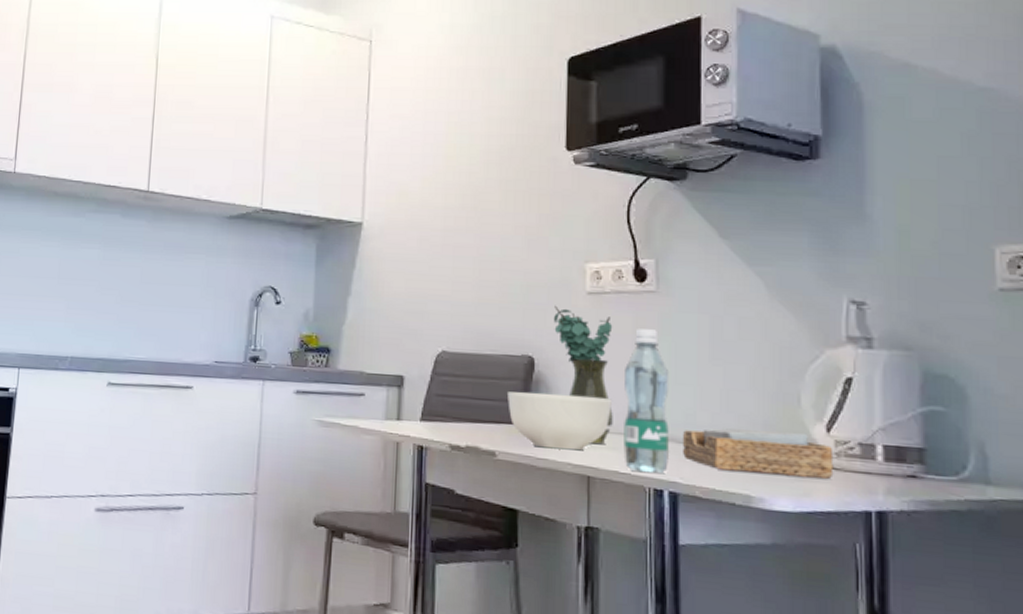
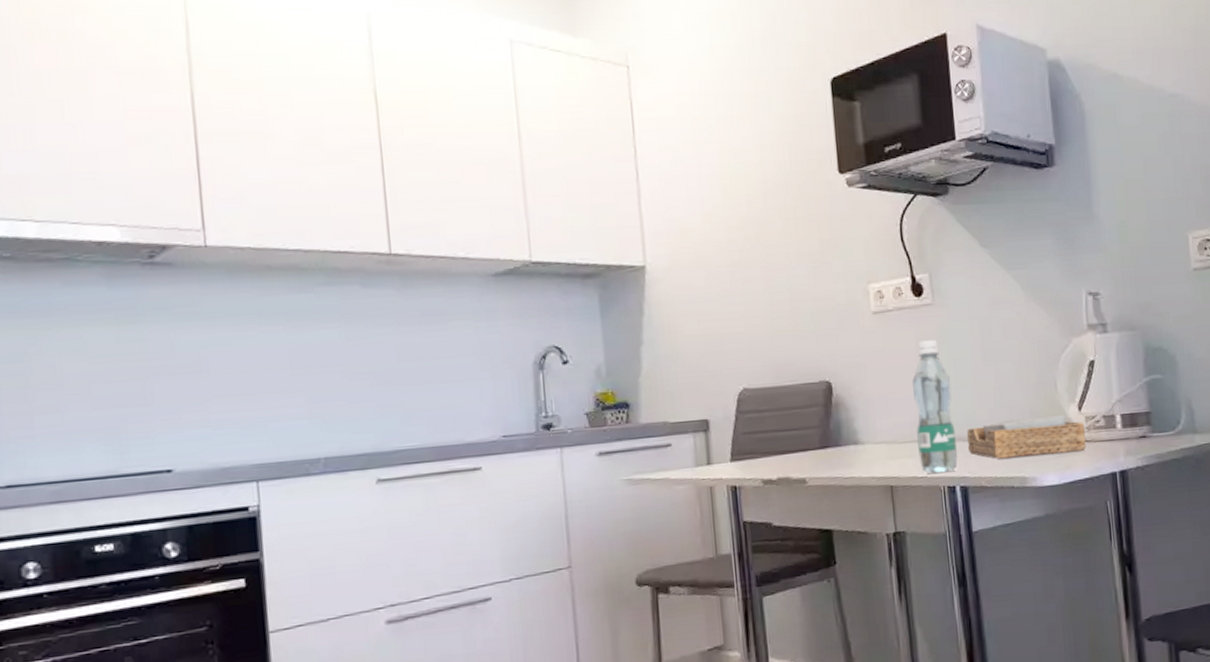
bowl: present [506,392,613,451] -> none [809,410,906,467]
vase: present [554,305,613,445] -> none [844,328,908,456]

